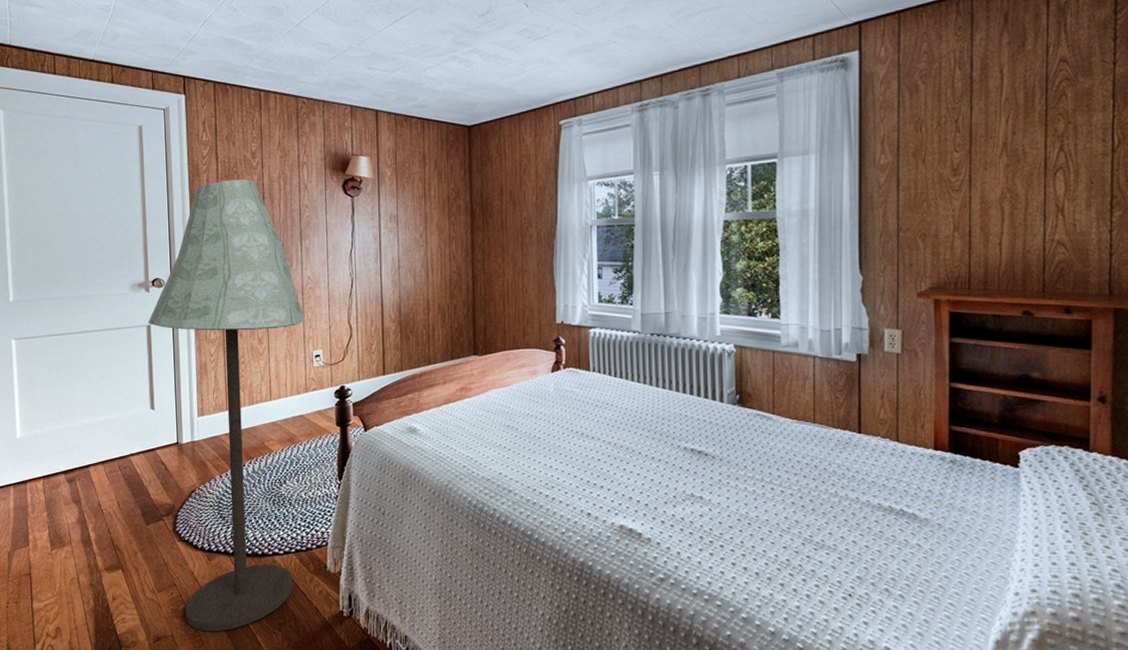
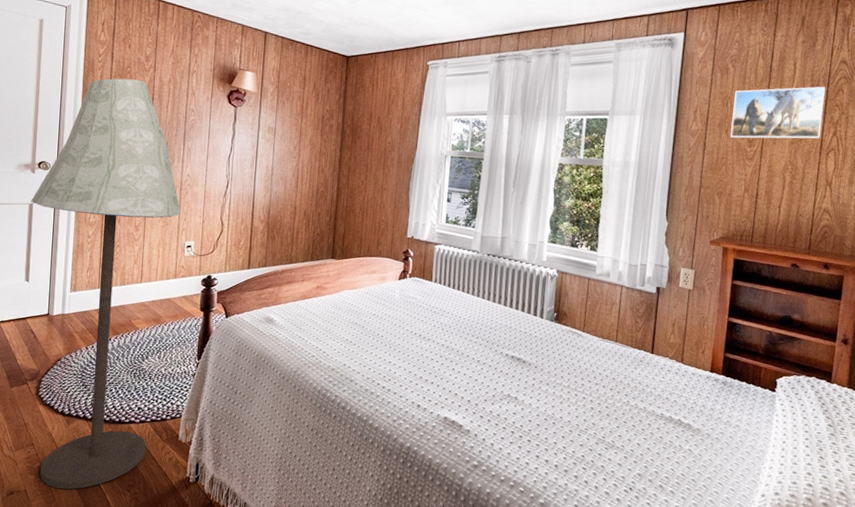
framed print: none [929,93,1044,168] -> present [730,86,826,139]

